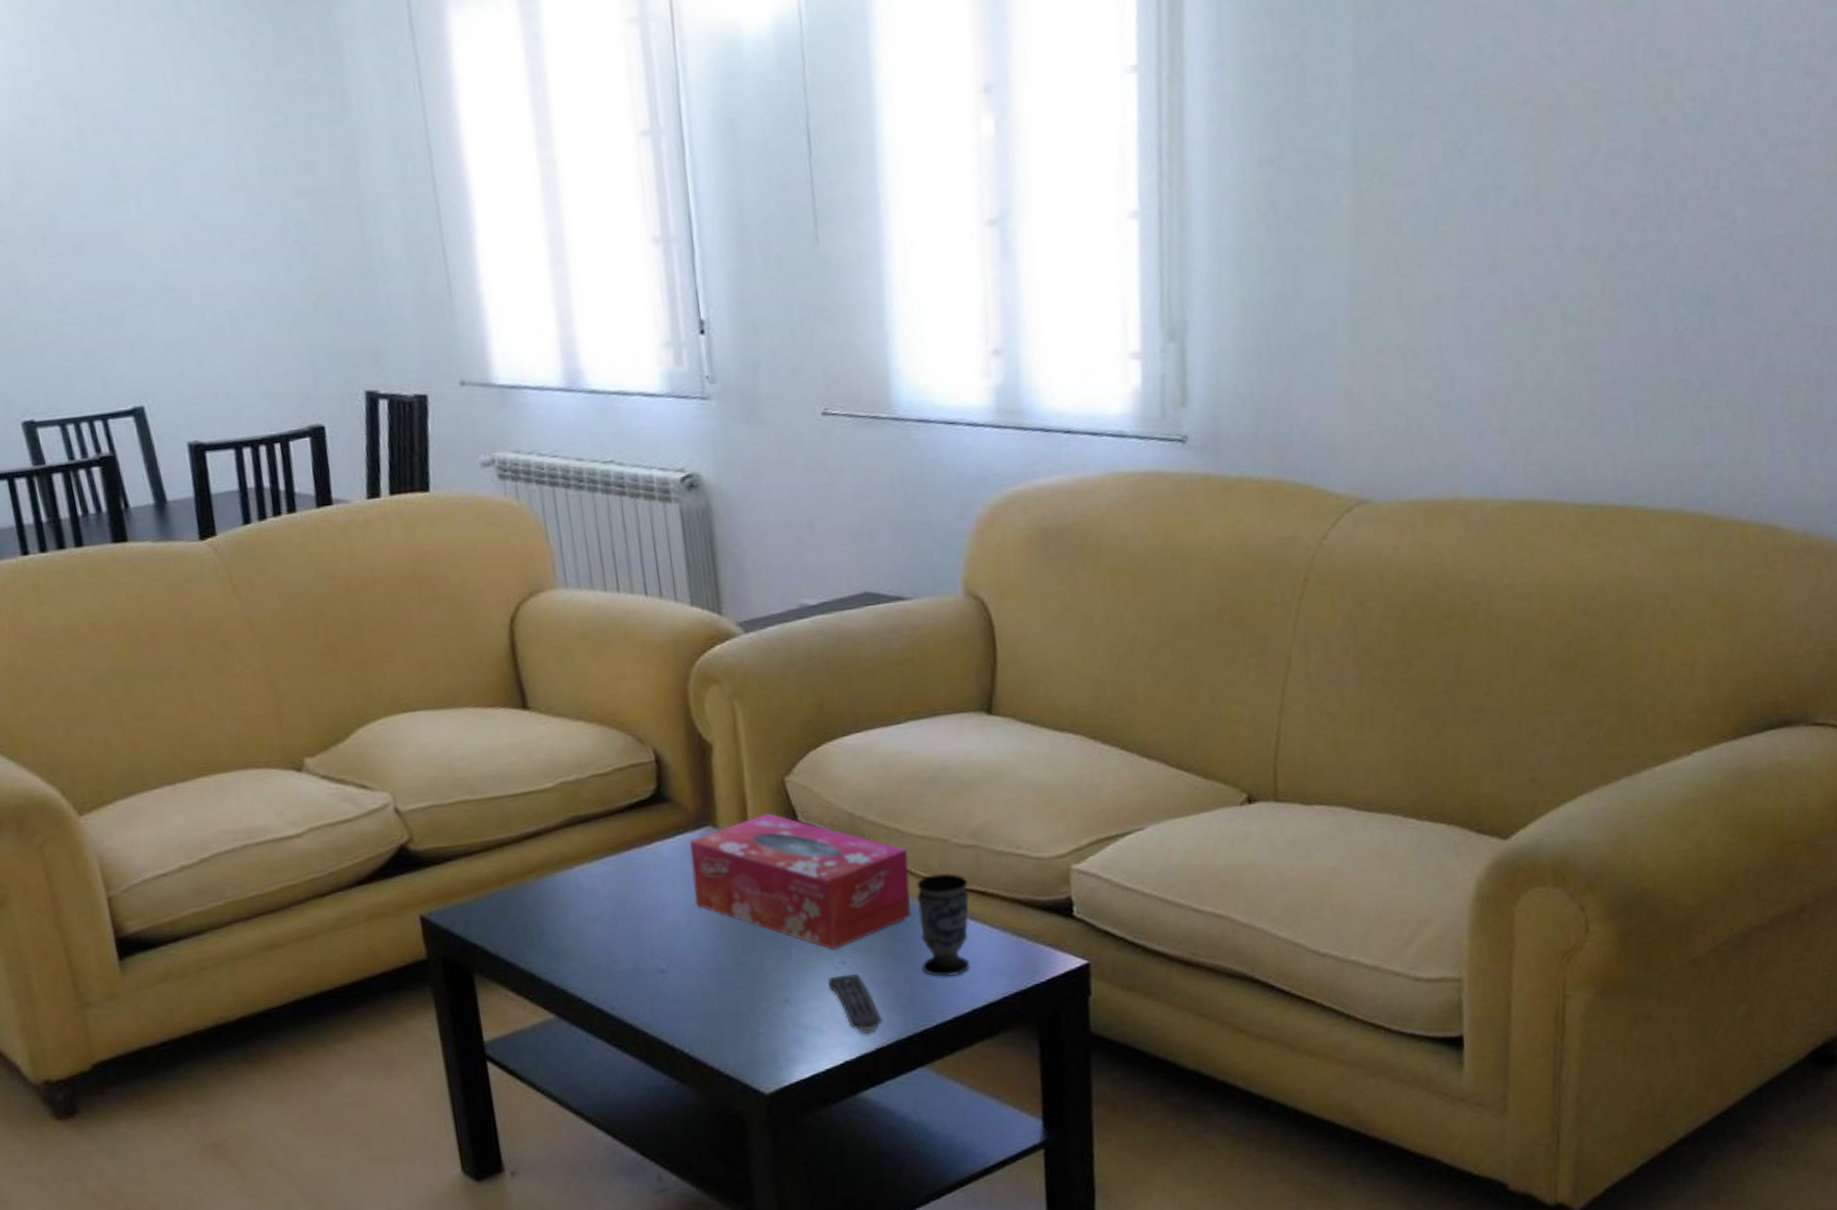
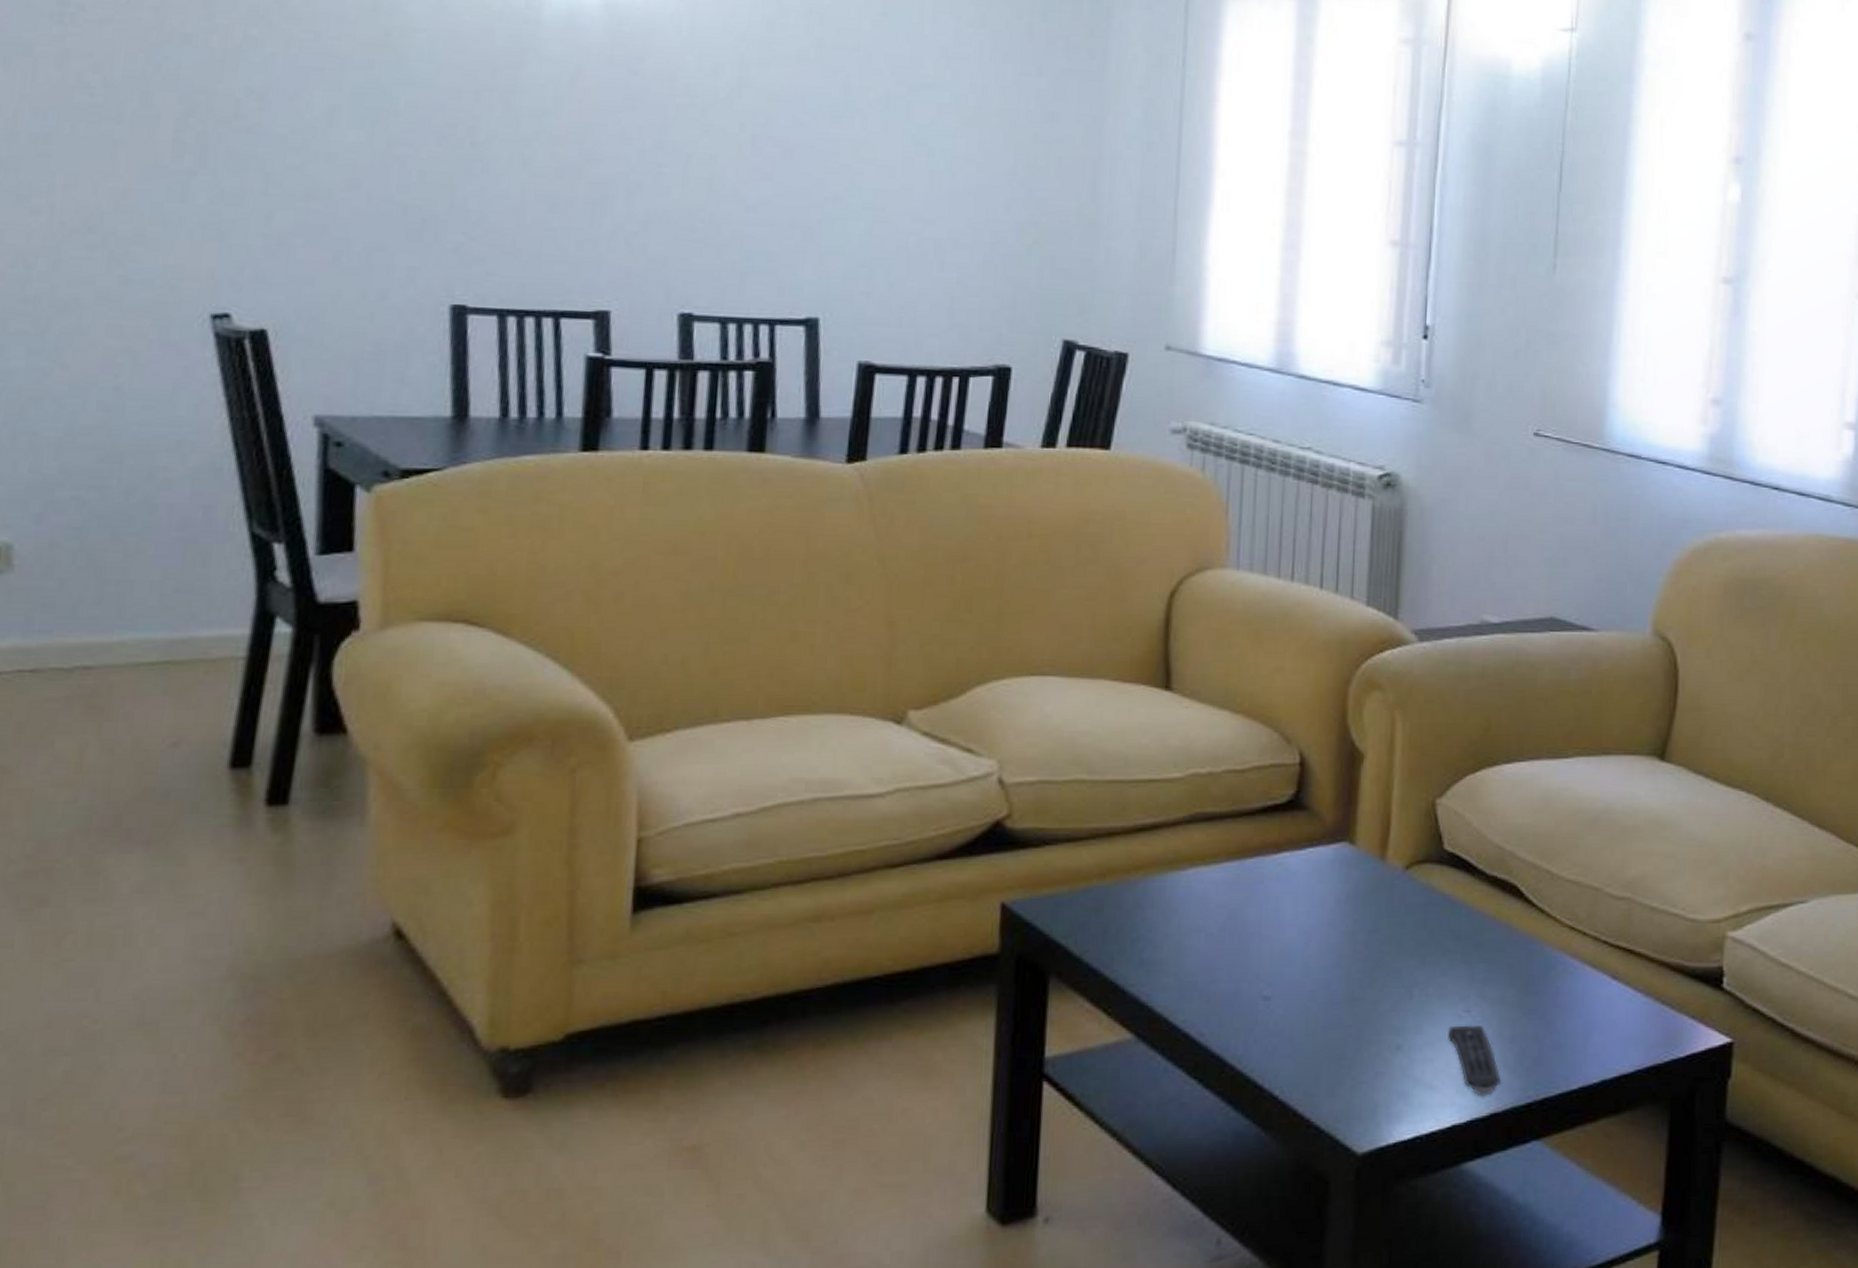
tissue box: present [690,813,912,950] -> none [1316,835,1556,996]
cup: present [916,873,970,977] -> none [1552,924,1616,1040]

